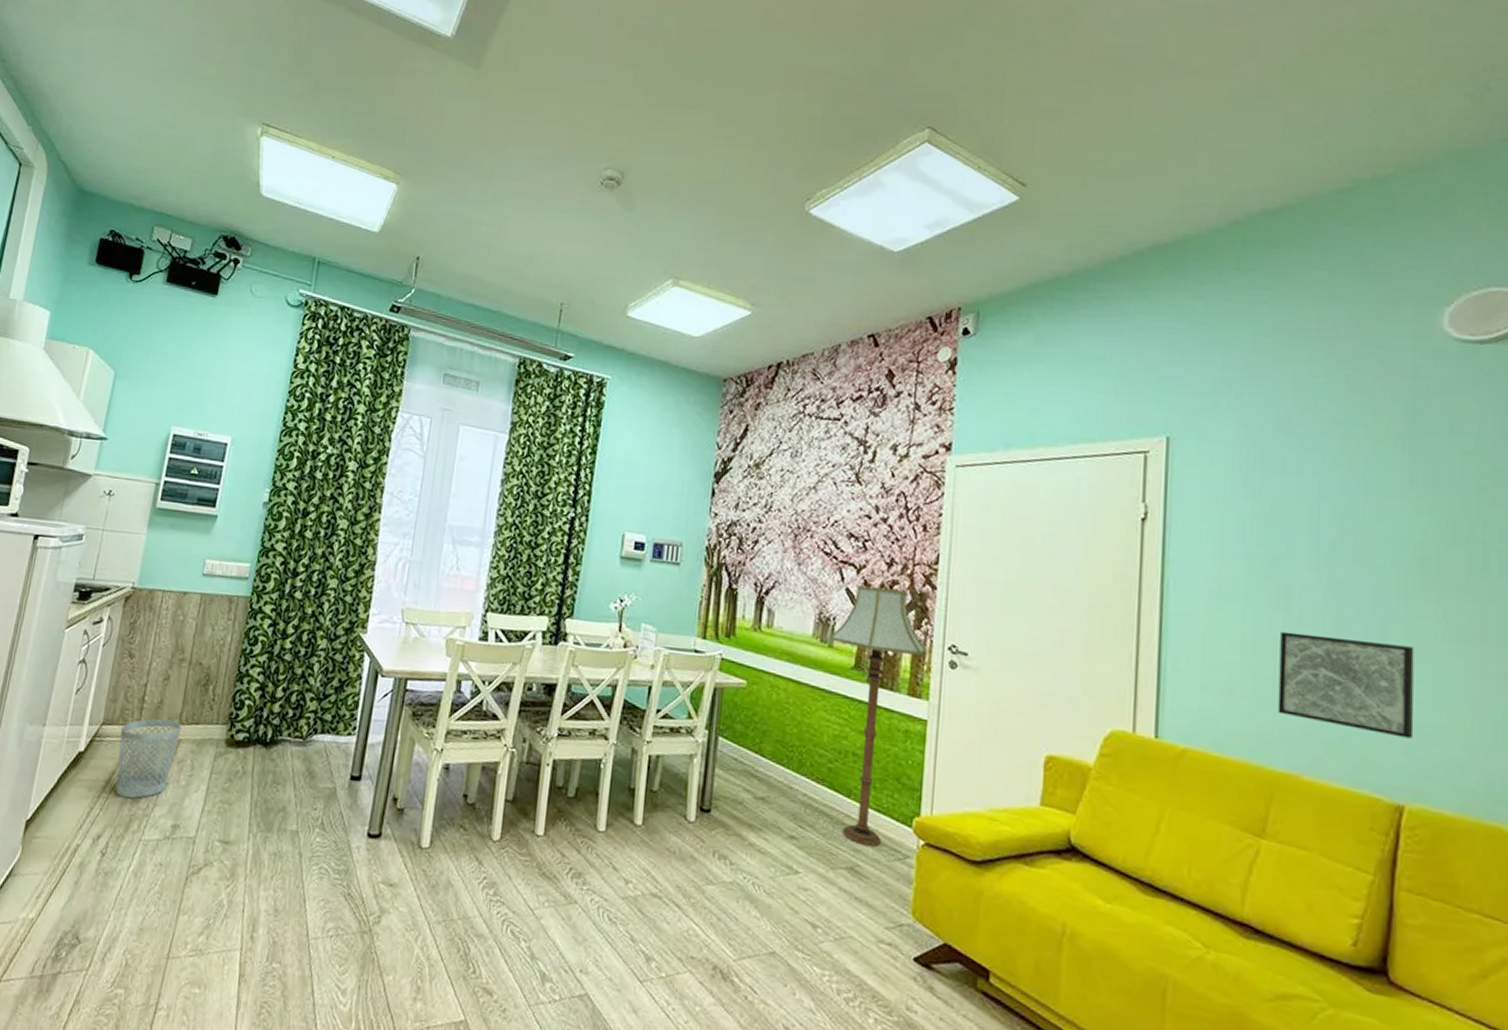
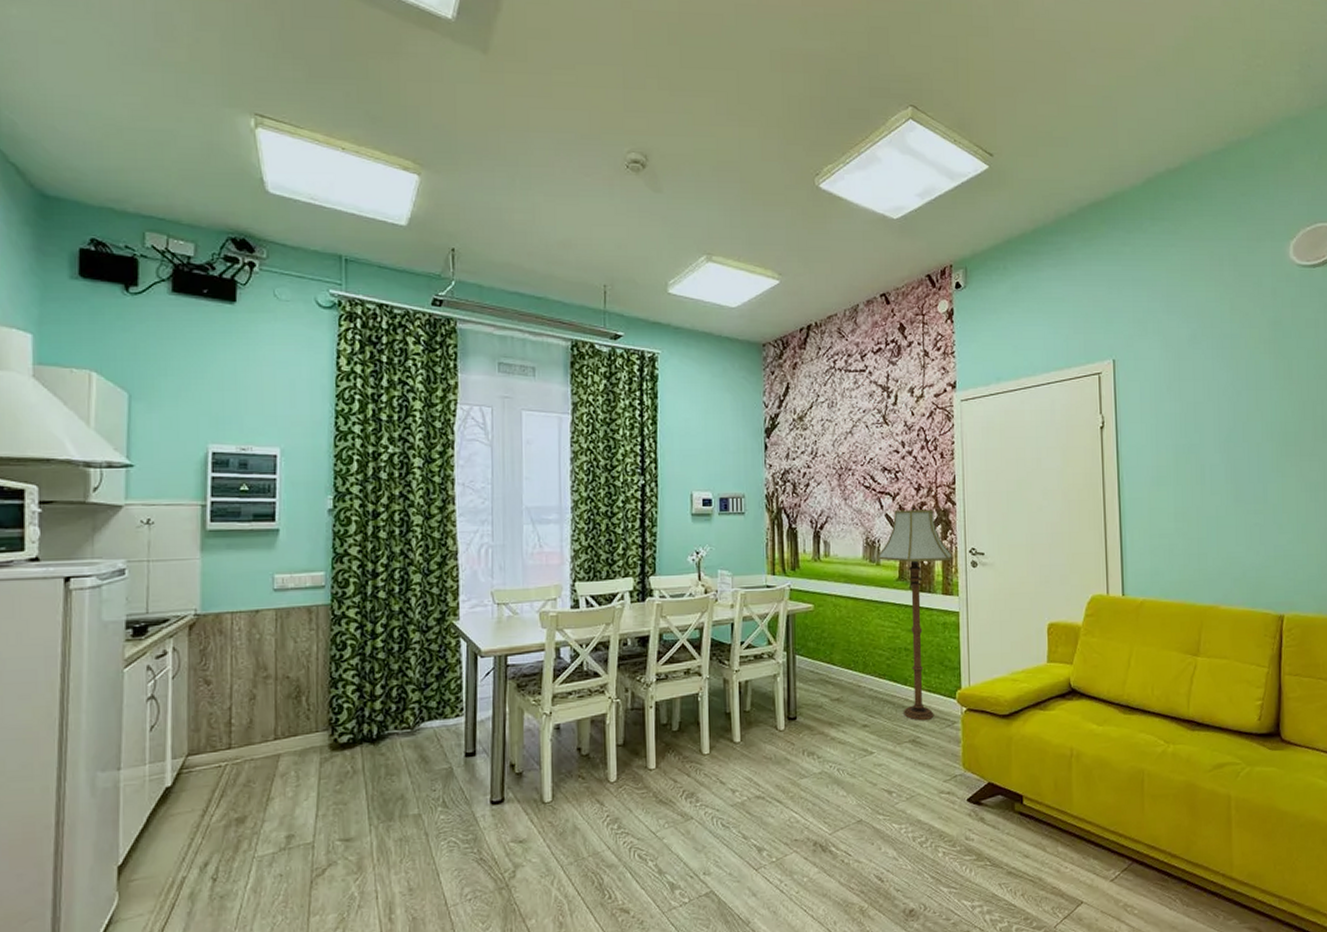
wastebasket: present [115,718,182,799] -> none [209,737,279,822]
wall art: present [1277,631,1414,739] -> none [1200,499,1287,567]

